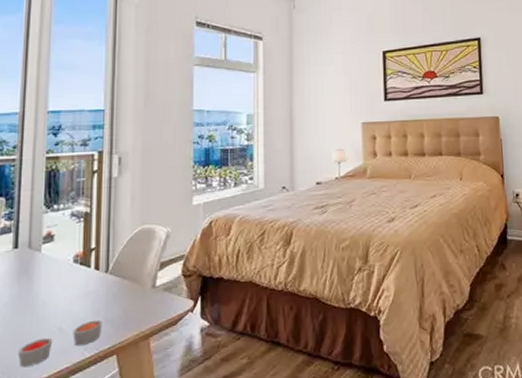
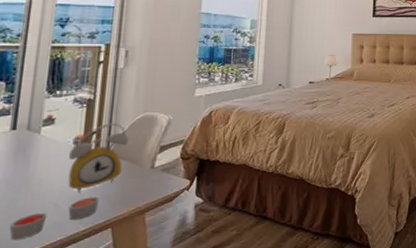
alarm clock: none [70,238,128,317] -> present [68,123,129,194]

